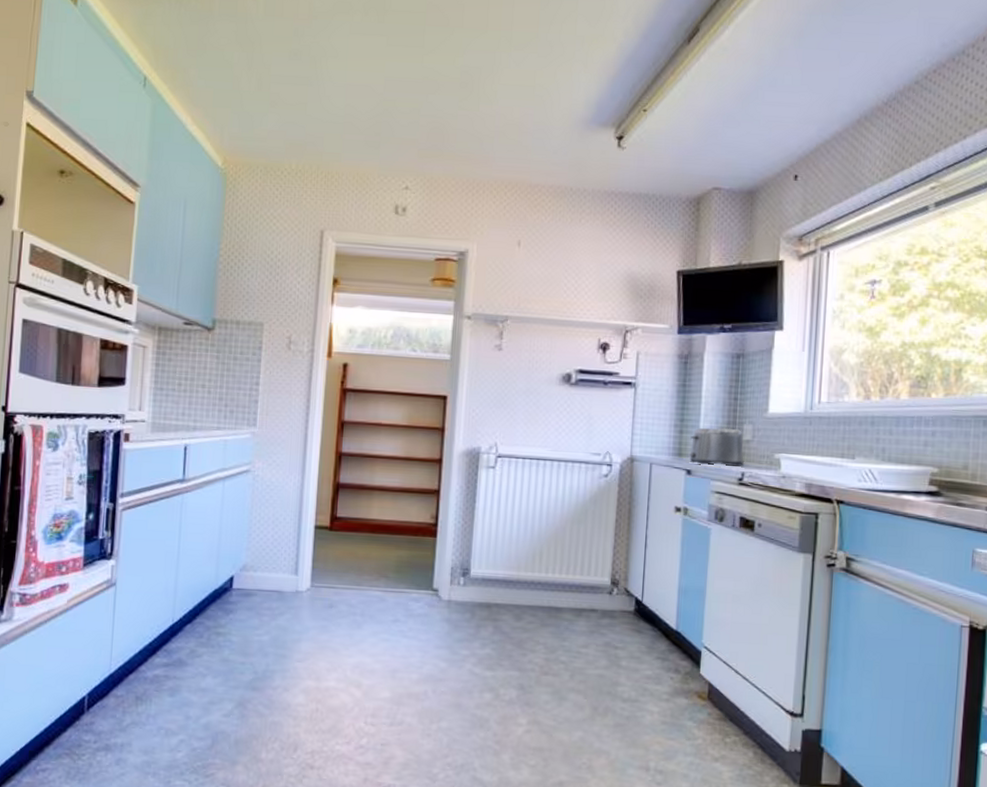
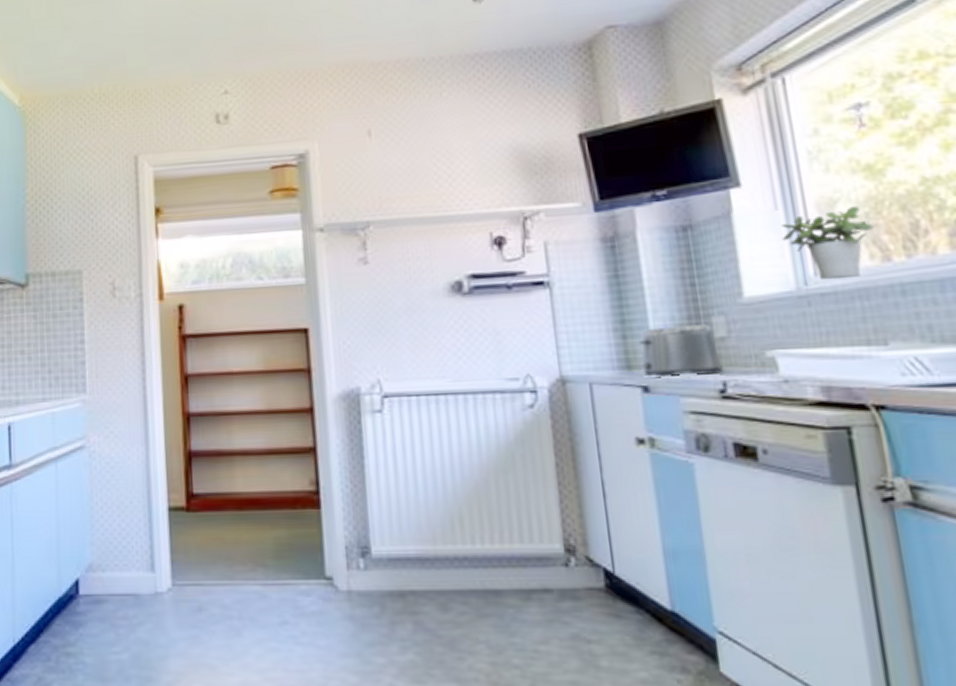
potted plant: none [802,356,864,408] -> present [781,206,874,281]

